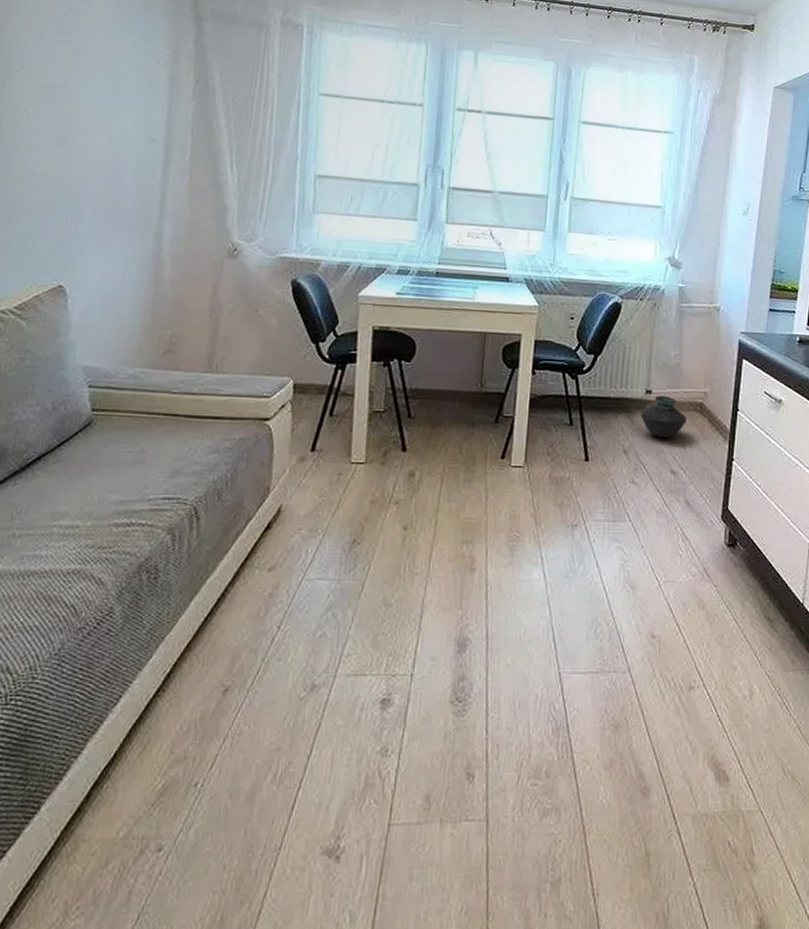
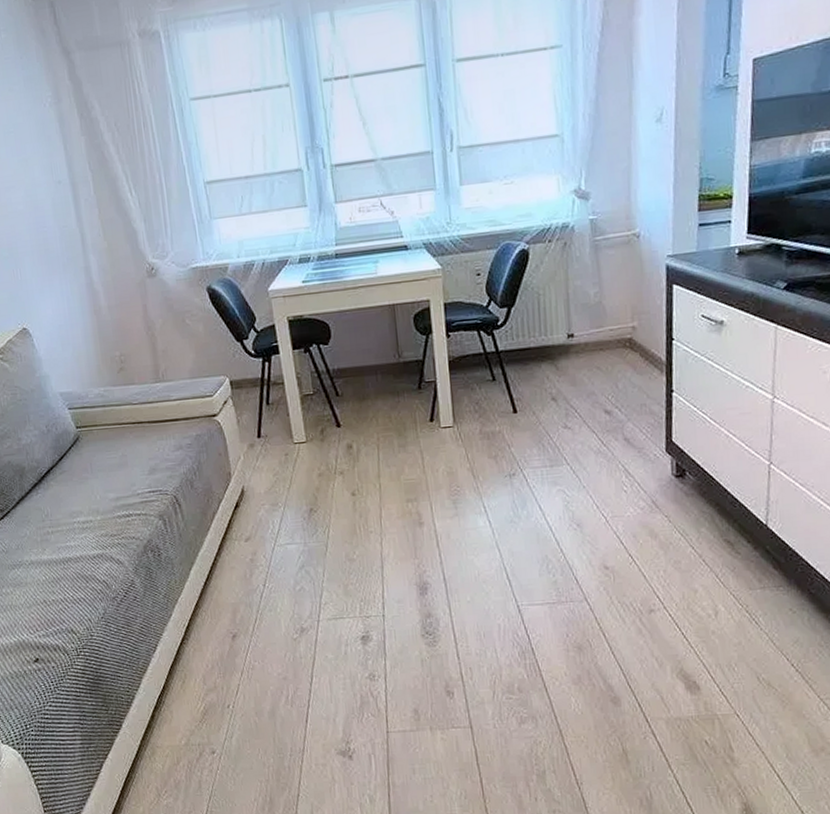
vase: present [641,395,687,439] -> none [565,336,617,380]

